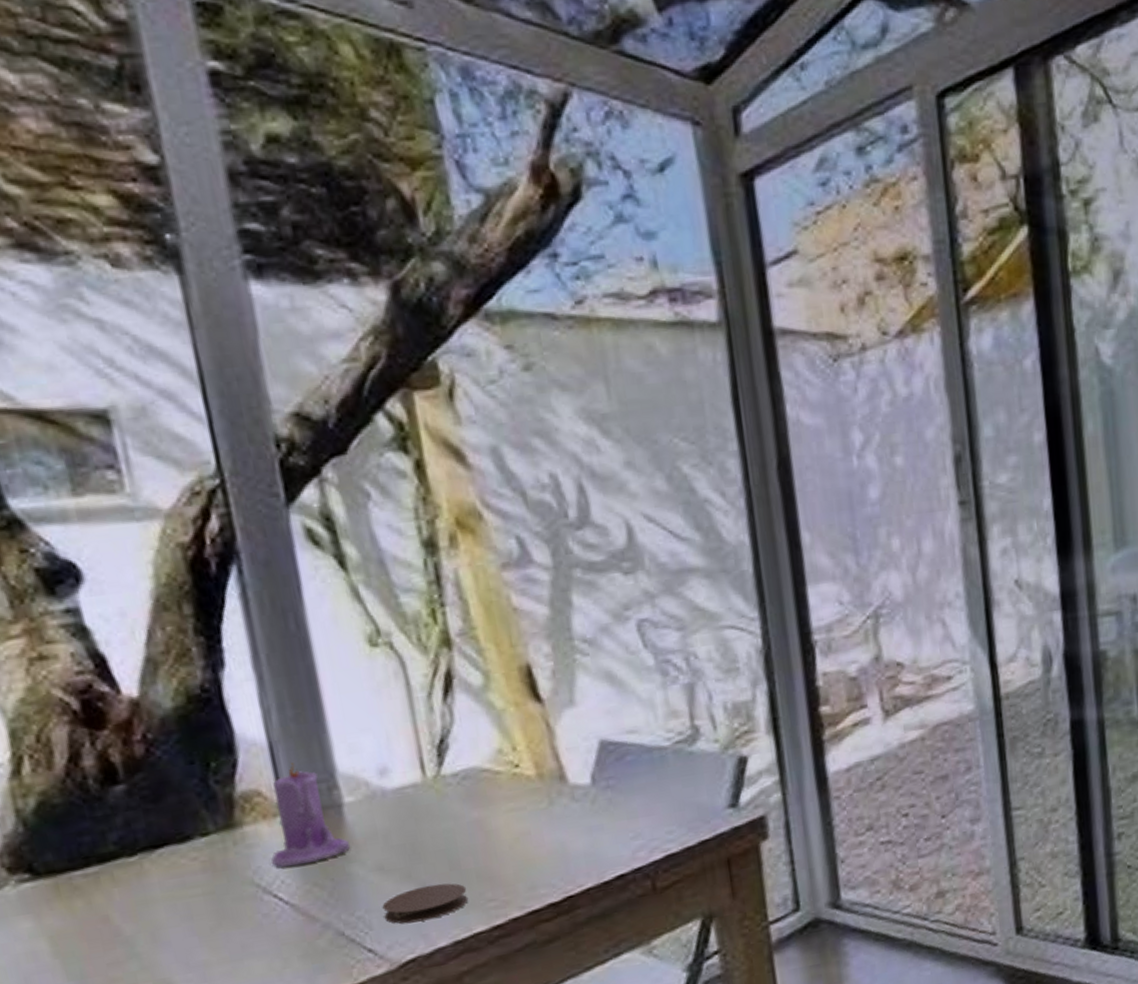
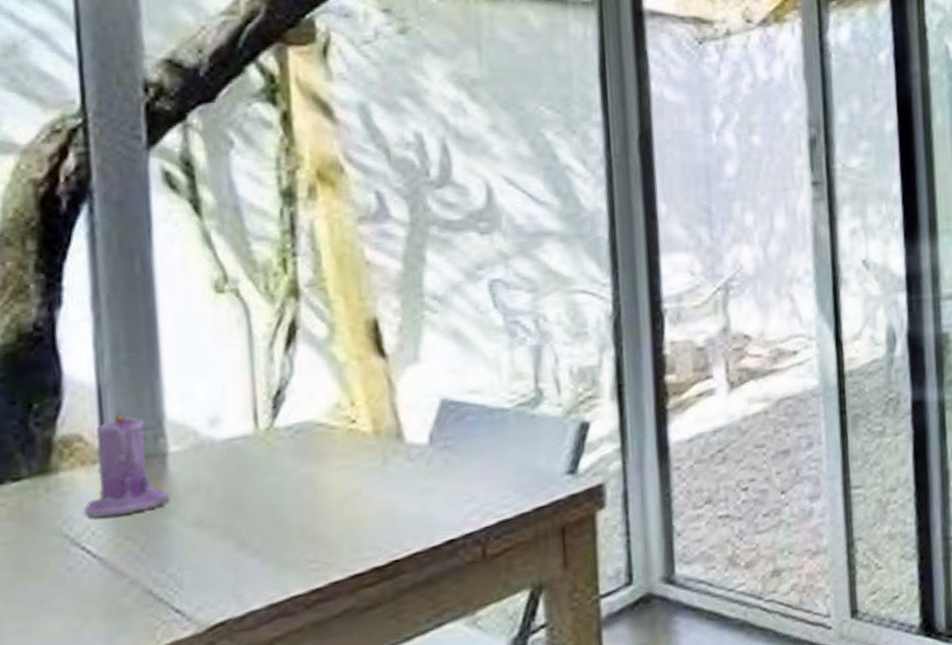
coaster: present [382,883,469,924] -> none [196,541,289,584]

